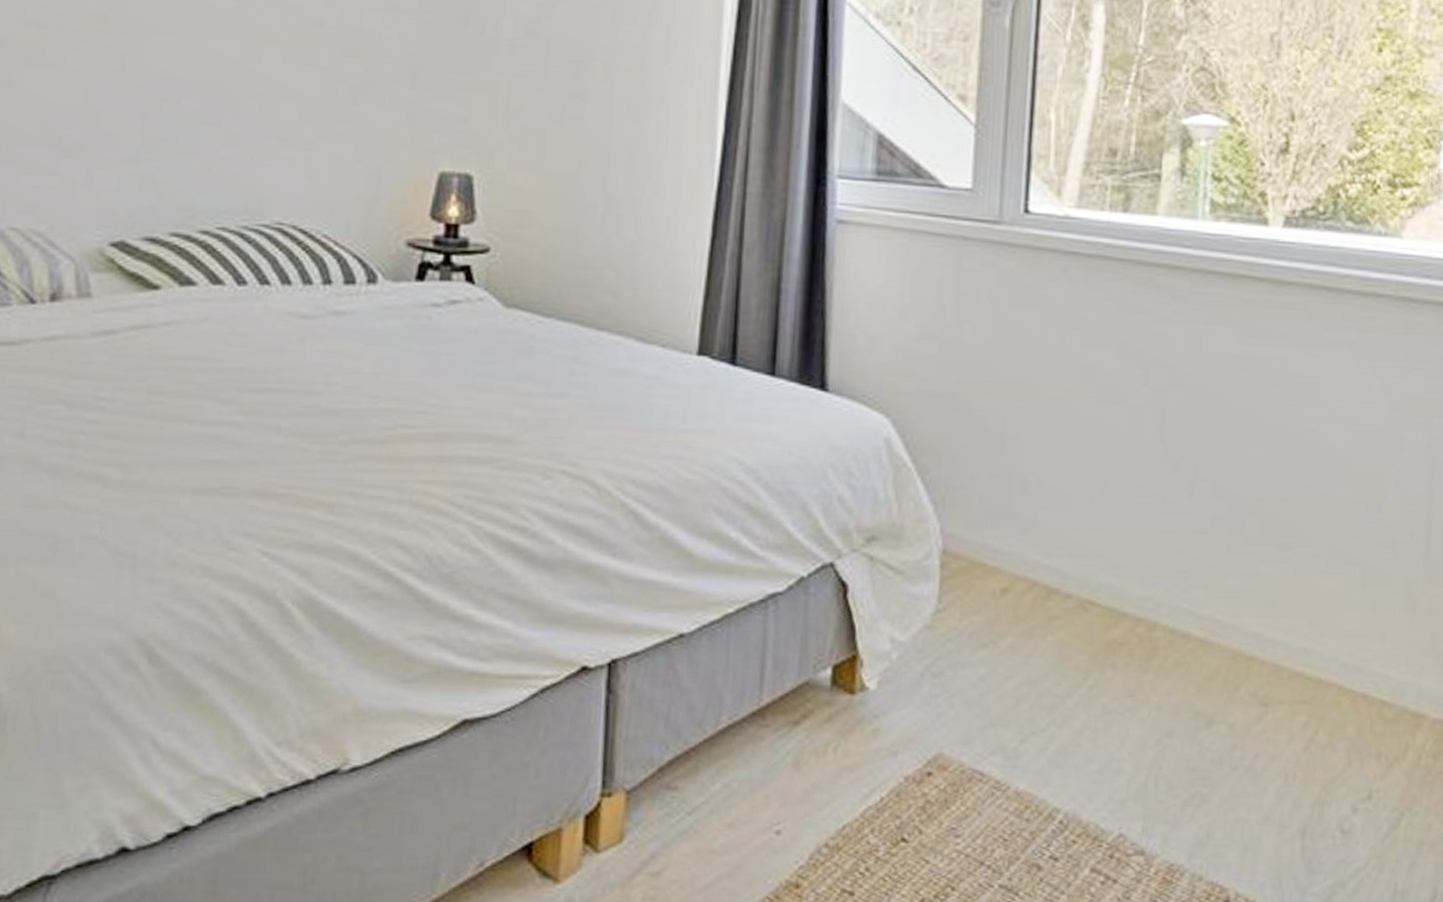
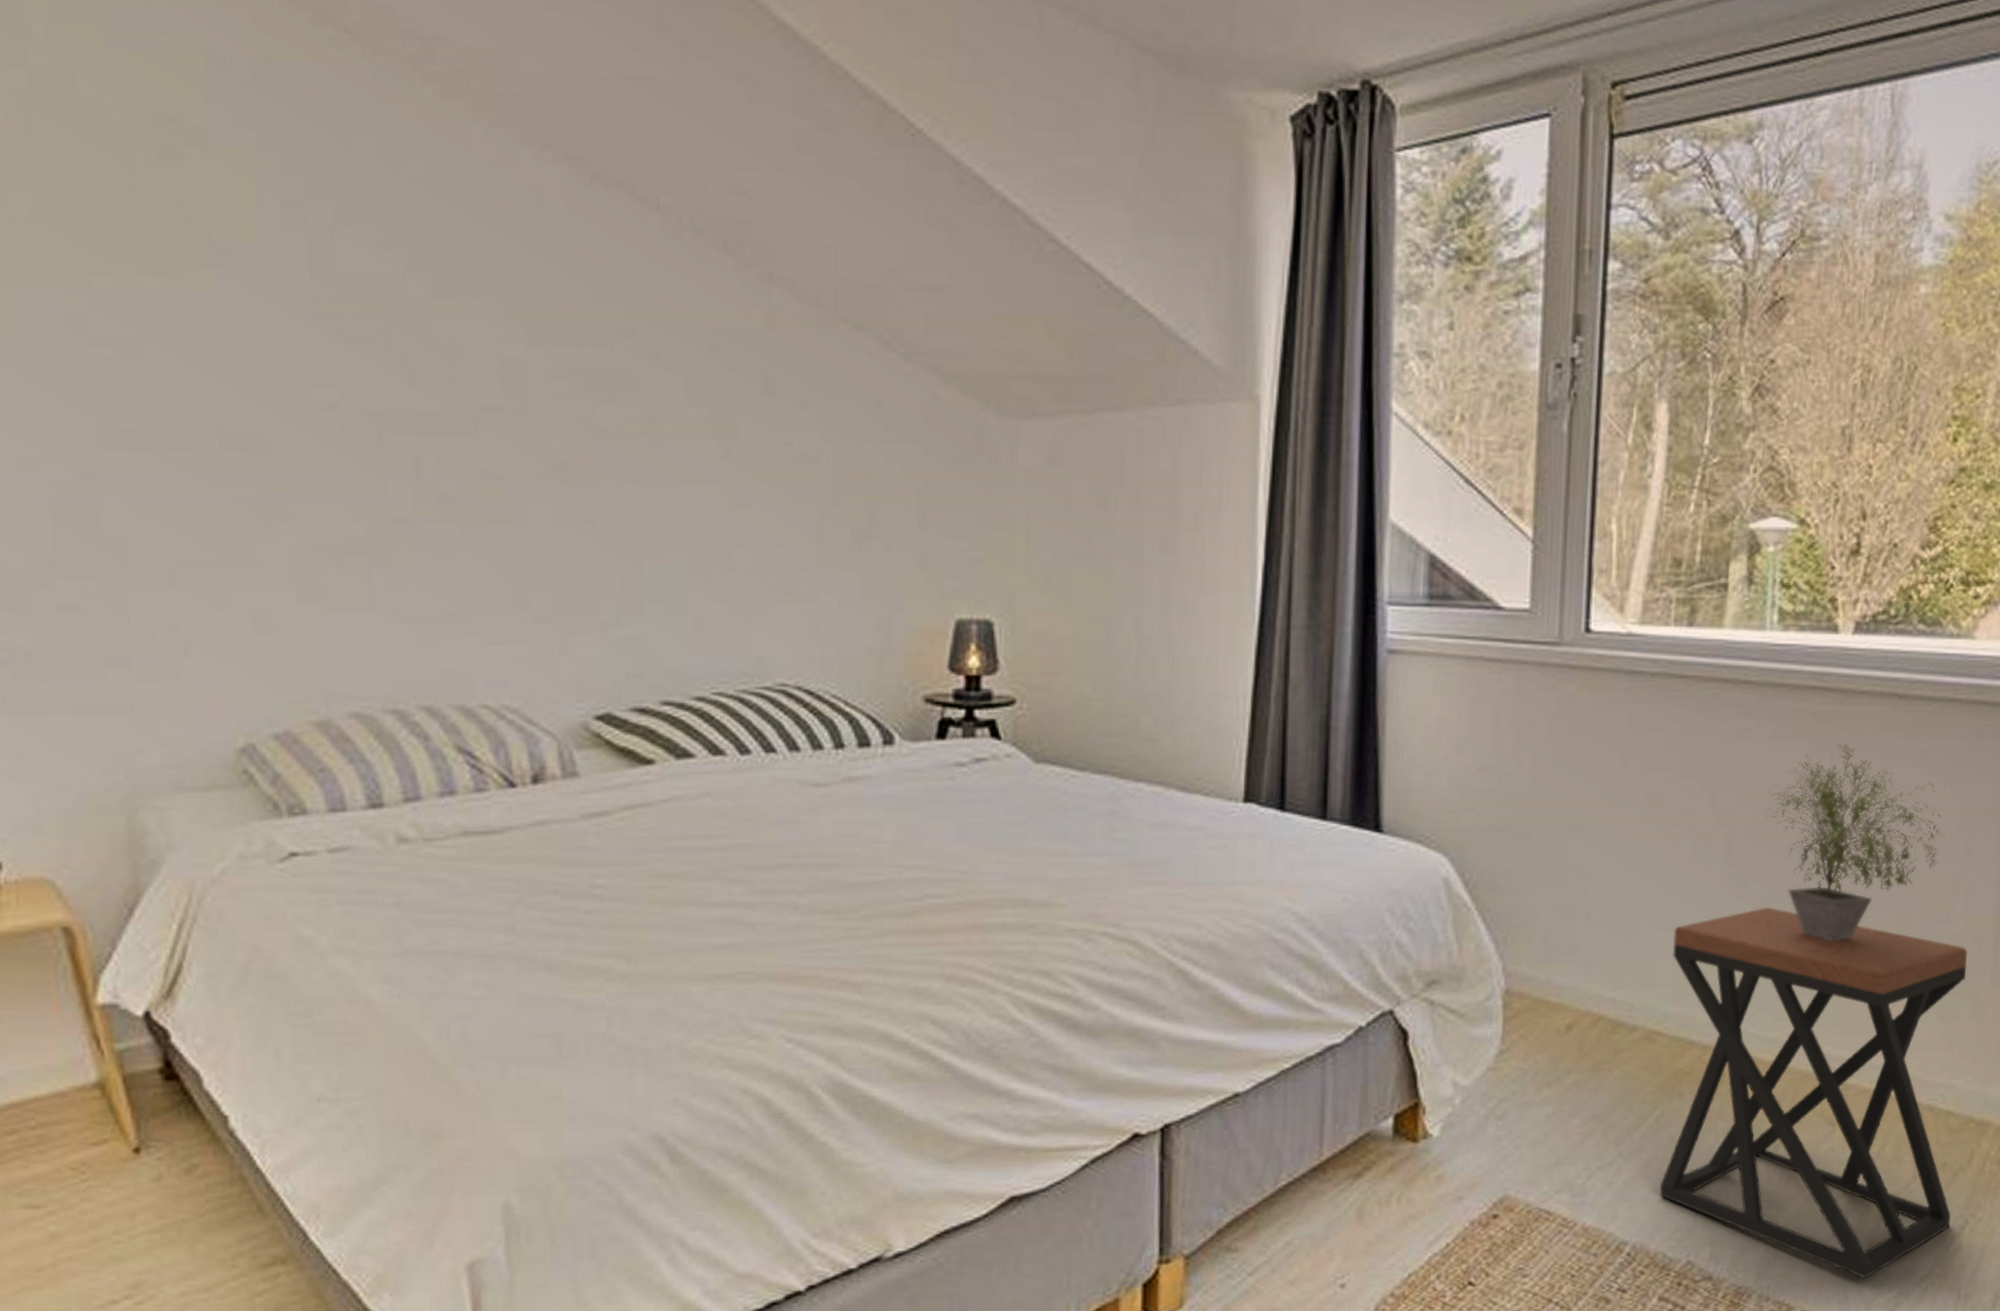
stool: none [1092,485,1399,865] -> present [1659,906,1967,1279]
potted plant: none [1198,331,1375,523] -> present [1766,744,1945,940]

